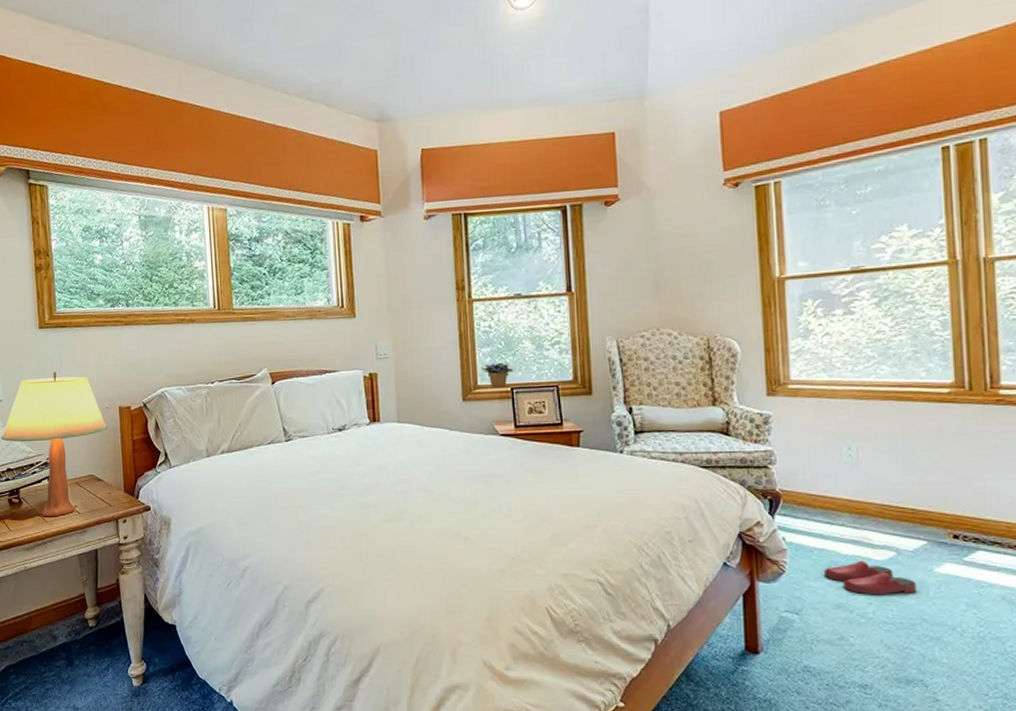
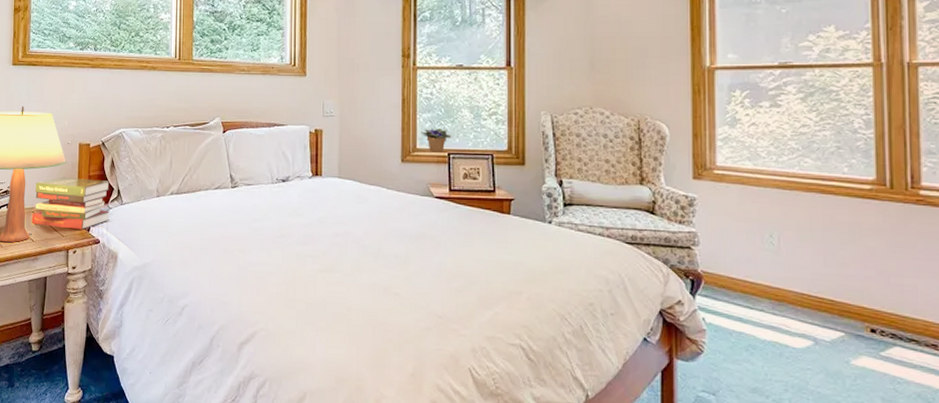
books: none [75,443,159,498] -> present [31,177,110,230]
slippers: present [824,560,916,595] -> none [742,346,832,384]

